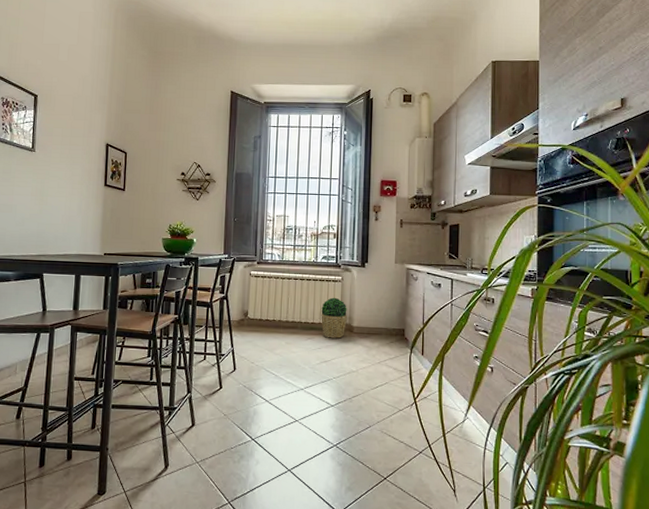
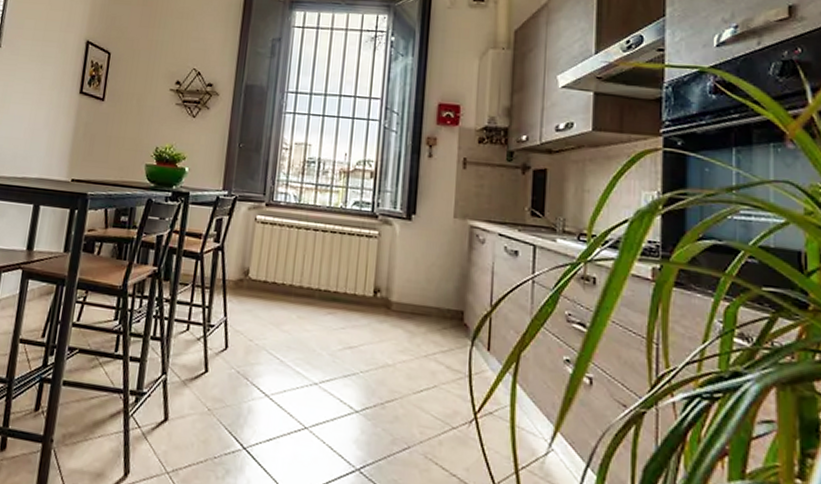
potted plant: present [321,297,347,339] -> none [347,258,384,317]

